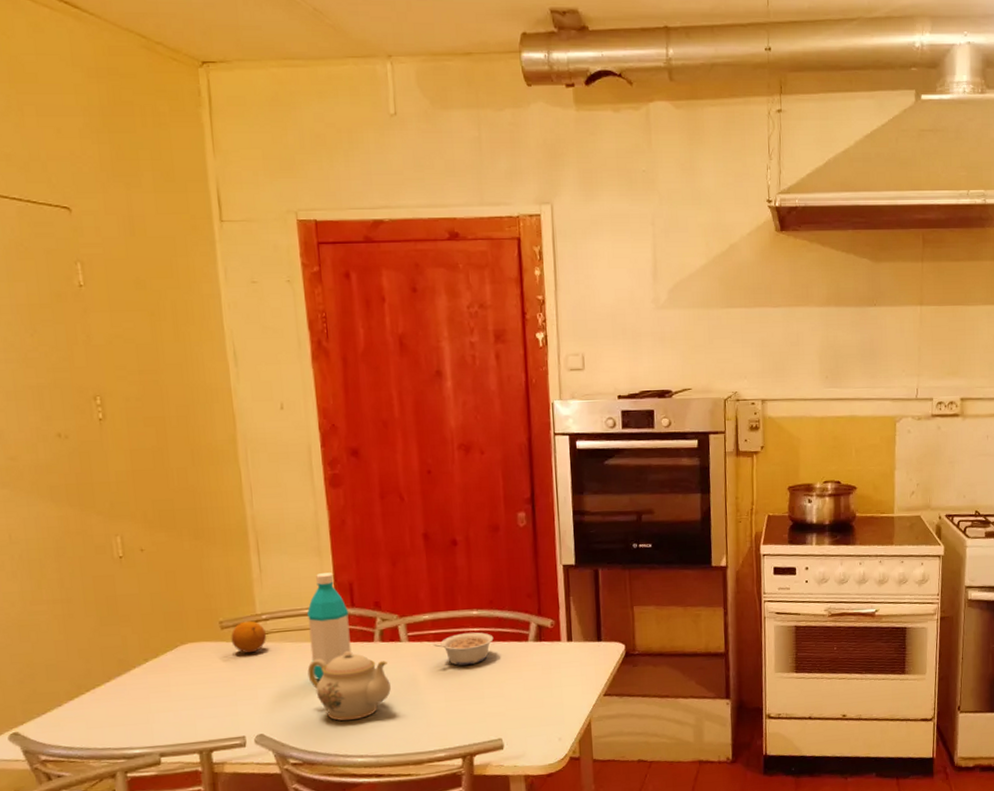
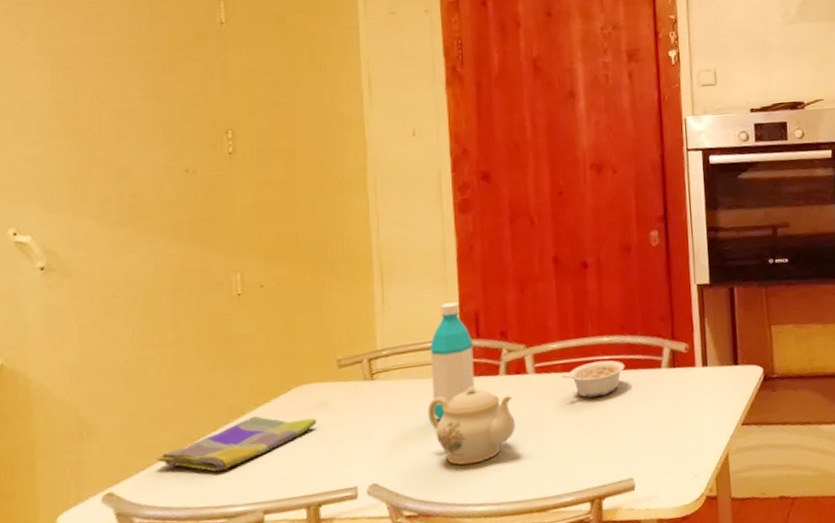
dish towel: none [55,669,204,718] -> present [156,415,317,472]
fruit: present [231,621,267,653] -> none [348,357,387,394]

